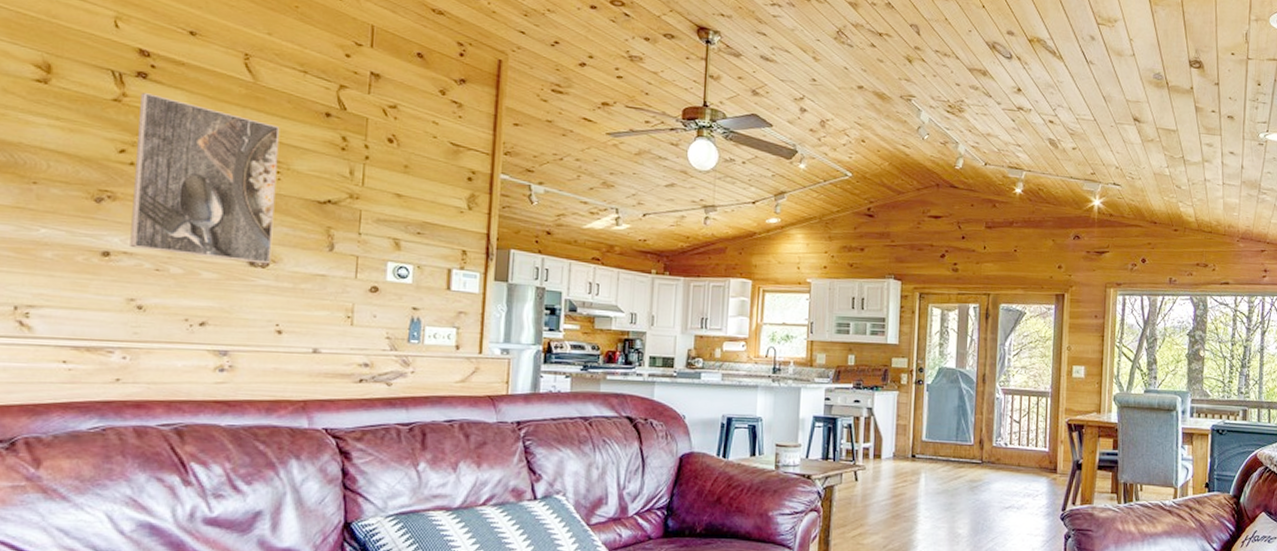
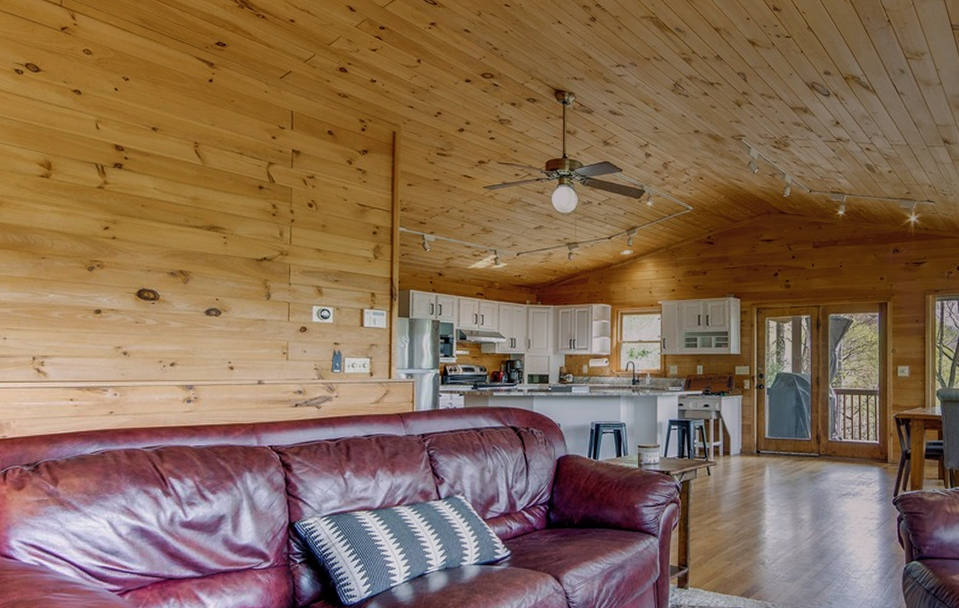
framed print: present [130,93,280,264] -> none [115,180,225,313]

